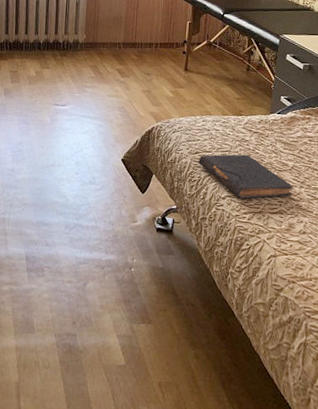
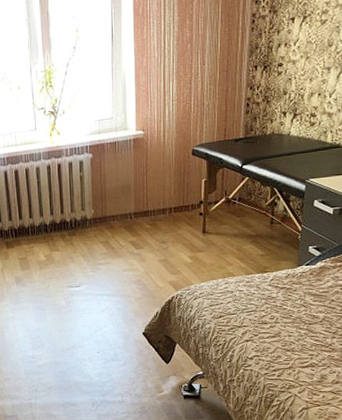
book: present [198,154,293,199] -> none [223,312,324,356]

